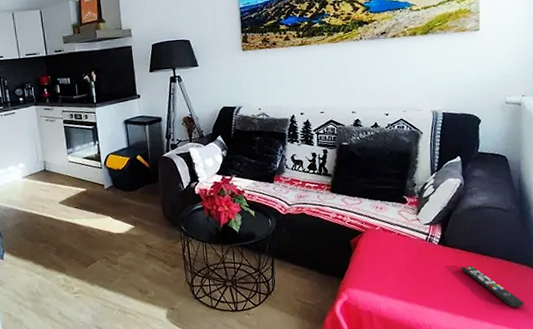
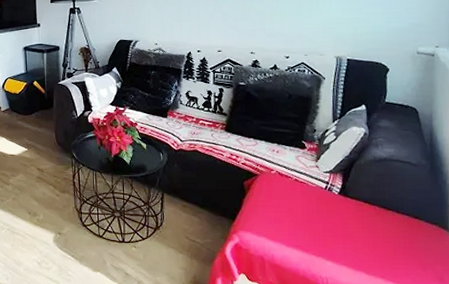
remote control: present [461,265,525,308] -> none [363,219,434,270]

